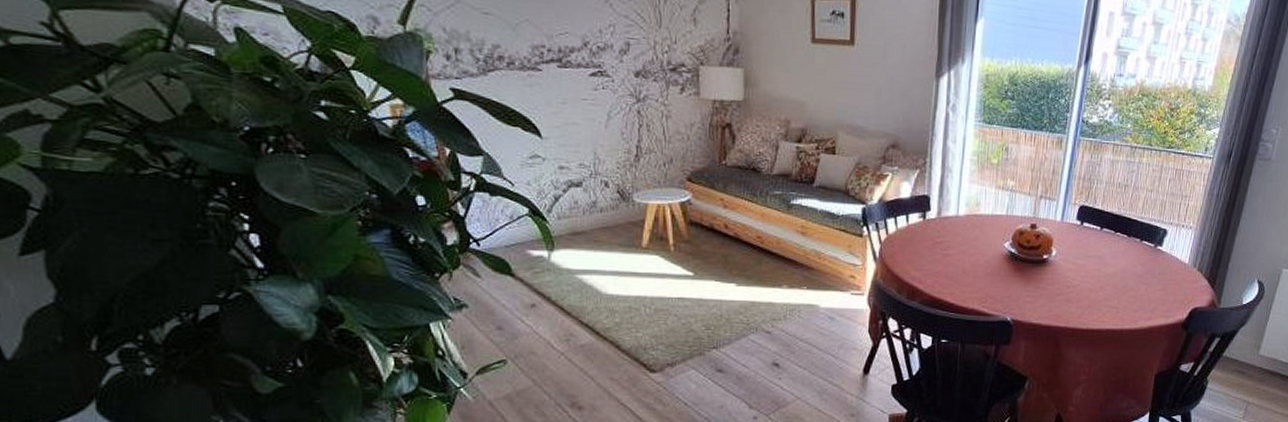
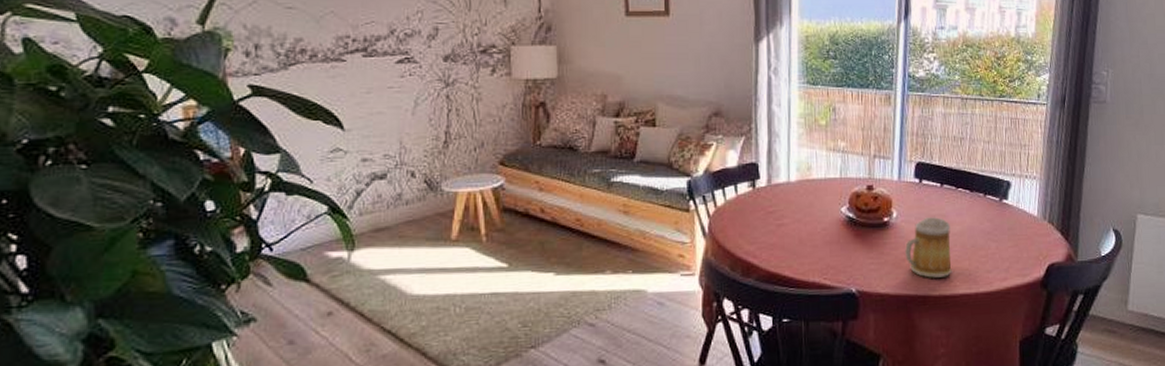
mug: none [1060,257,1105,313] -> present [905,217,952,278]

